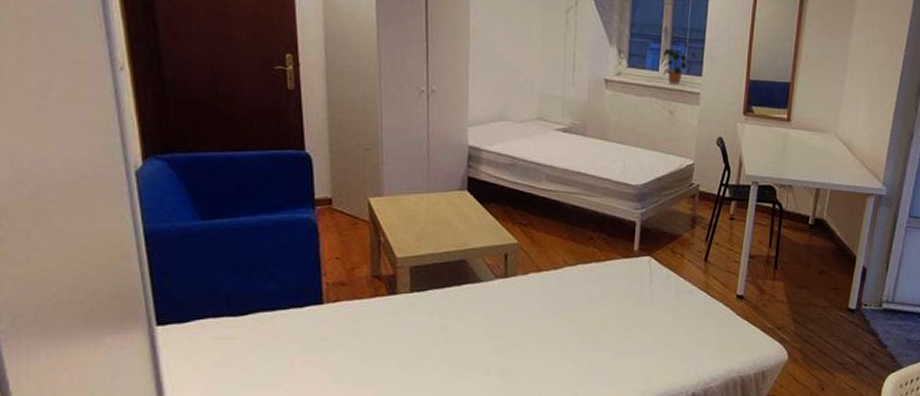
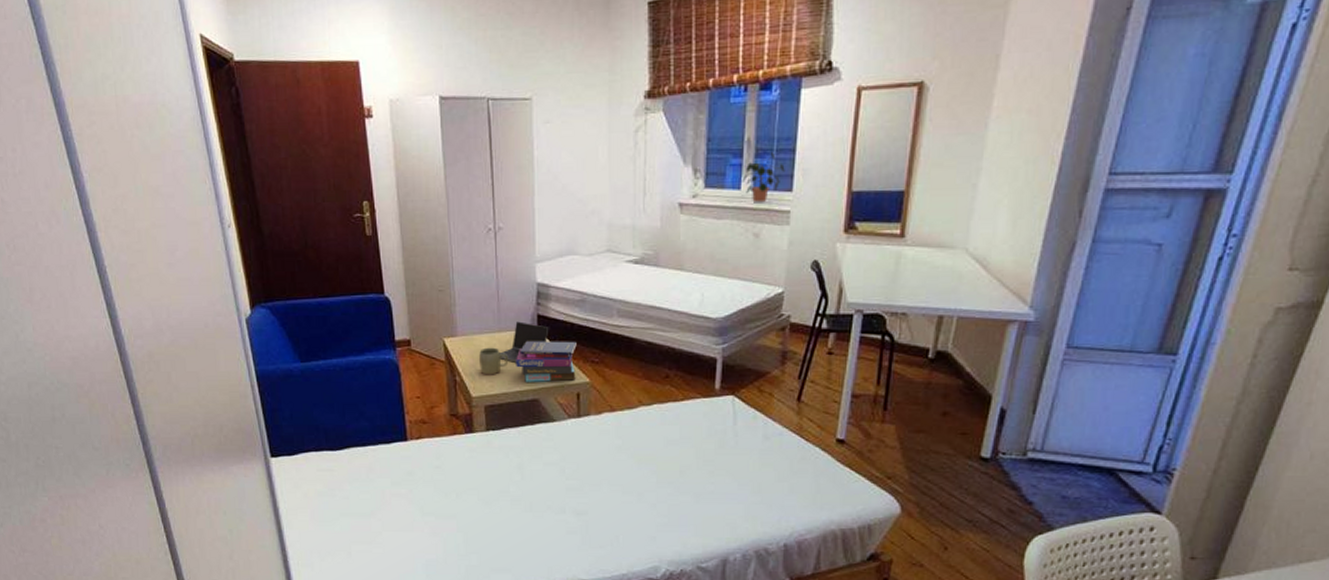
mug: none [406,208,437,236] -> present [479,347,509,375]
laptop computer: none [427,183,479,223] -> present [499,321,549,362]
books: none [444,202,506,243] -> present [516,341,577,382]

